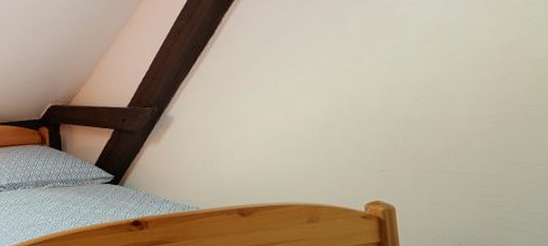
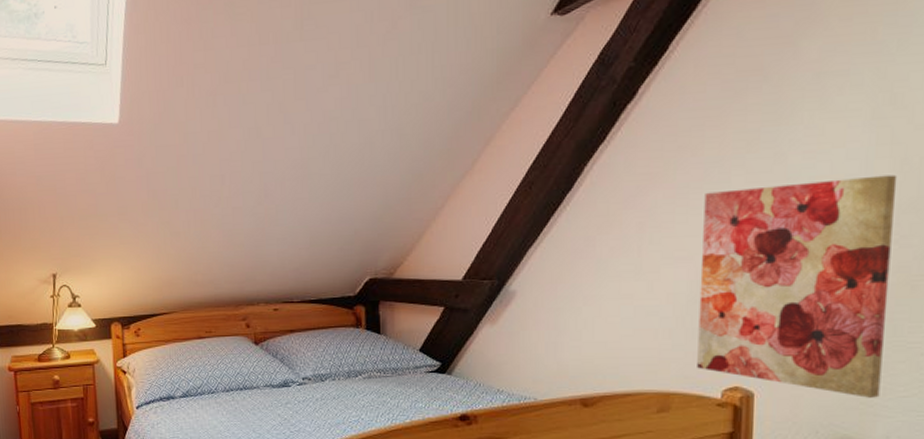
wall art: none [327,22,515,214] -> present [697,174,898,398]

